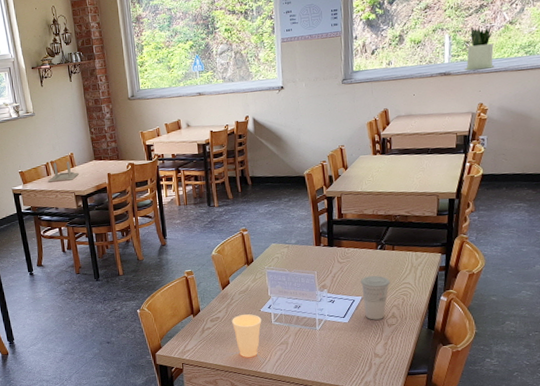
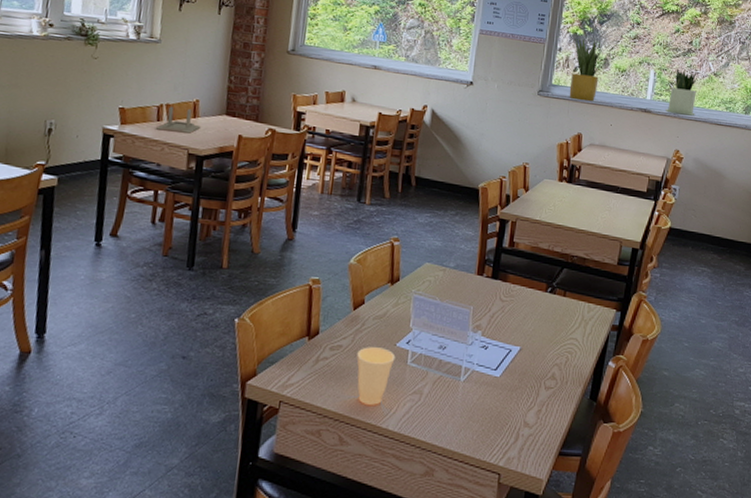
cup: present [361,275,390,320] -> none [520,322,556,379]
planter: none [369,18,401,80] -> present [569,37,606,102]

